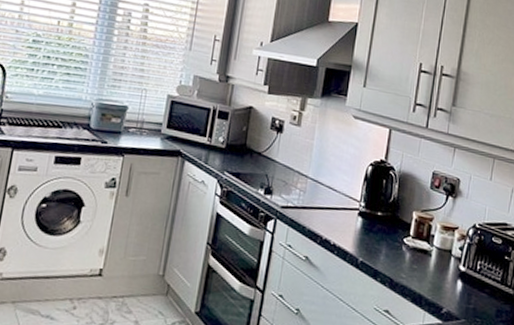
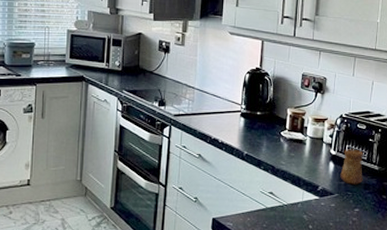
cup: none [469,266,497,310] -> present [340,149,363,185]

